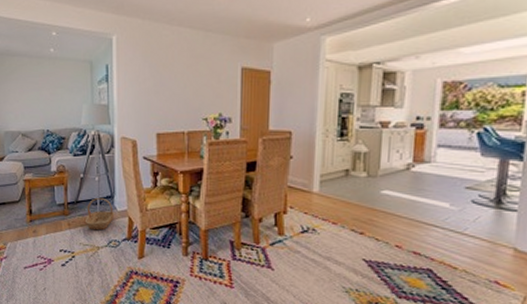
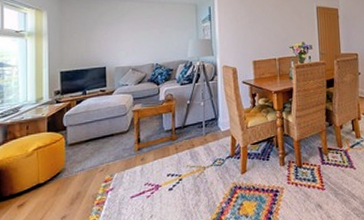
basket: present [86,197,115,231] -> none [192,120,219,152]

